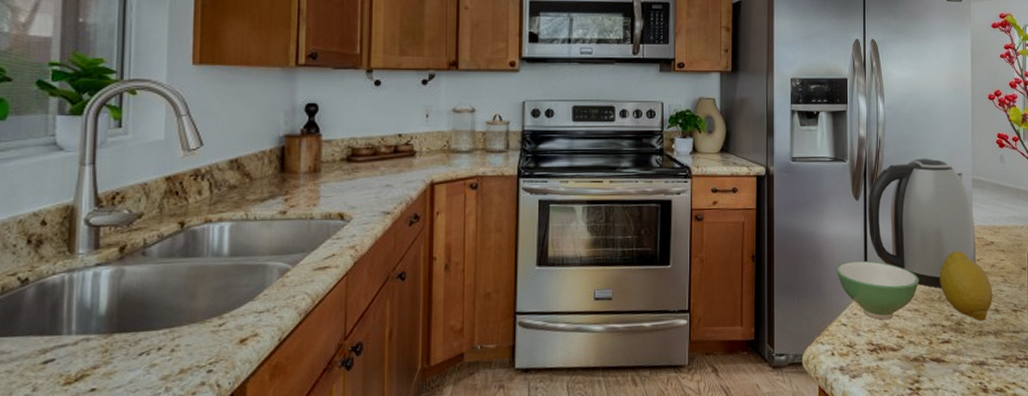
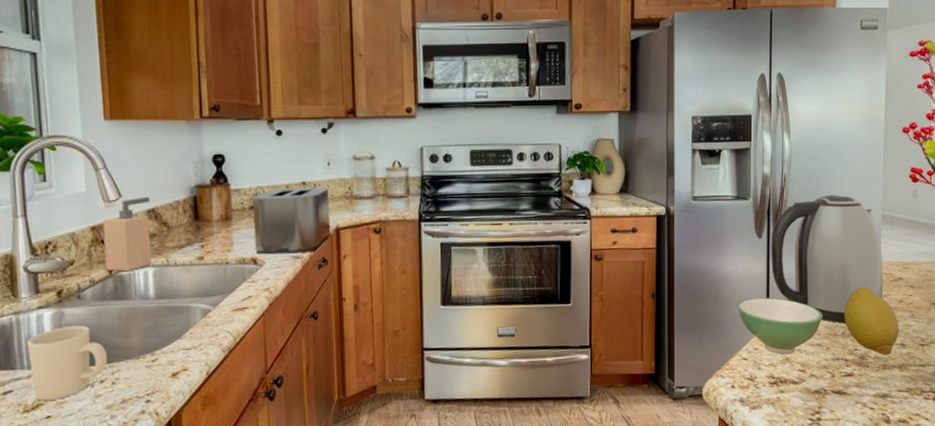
mug: none [77,285,169,371] -> present [26,325,108,401]
soap dispenser: none [177,145,235,226] -> present [102,196,152,272]
toaster: none [342,139,426,210] -> present [253,187,331,255]

